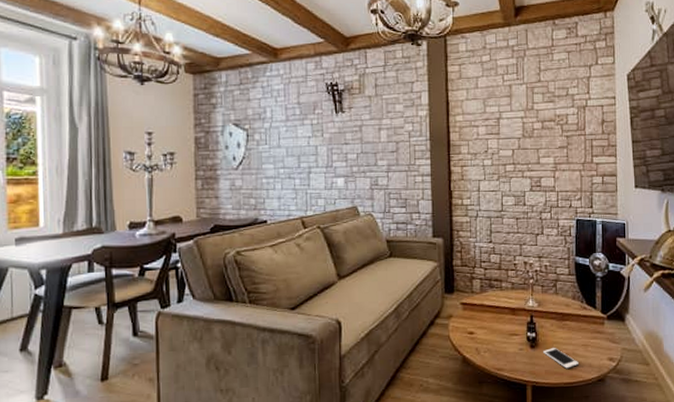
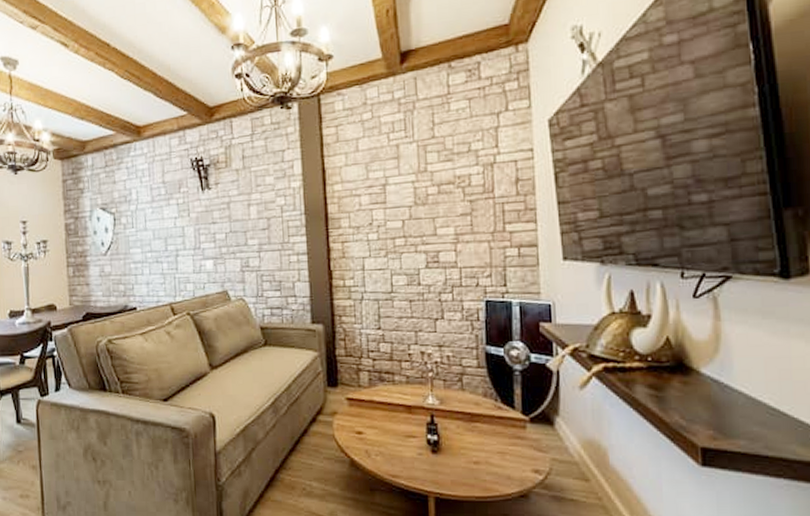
cell phone: present [543,348,579,369] -> none [448,454,494,480]

